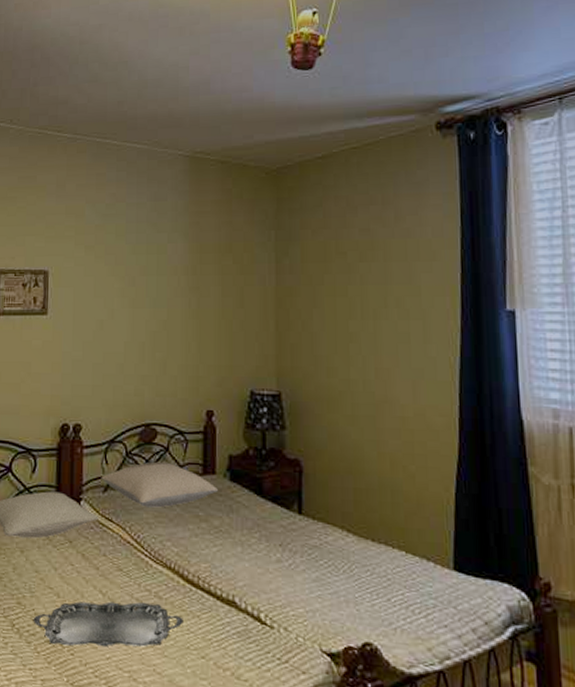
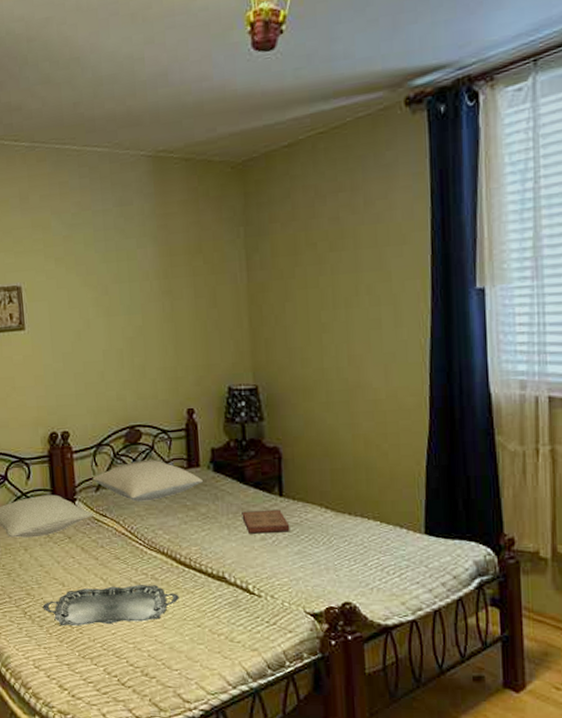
book: none [257,527,308,556] -> present [242,509,290,534]

